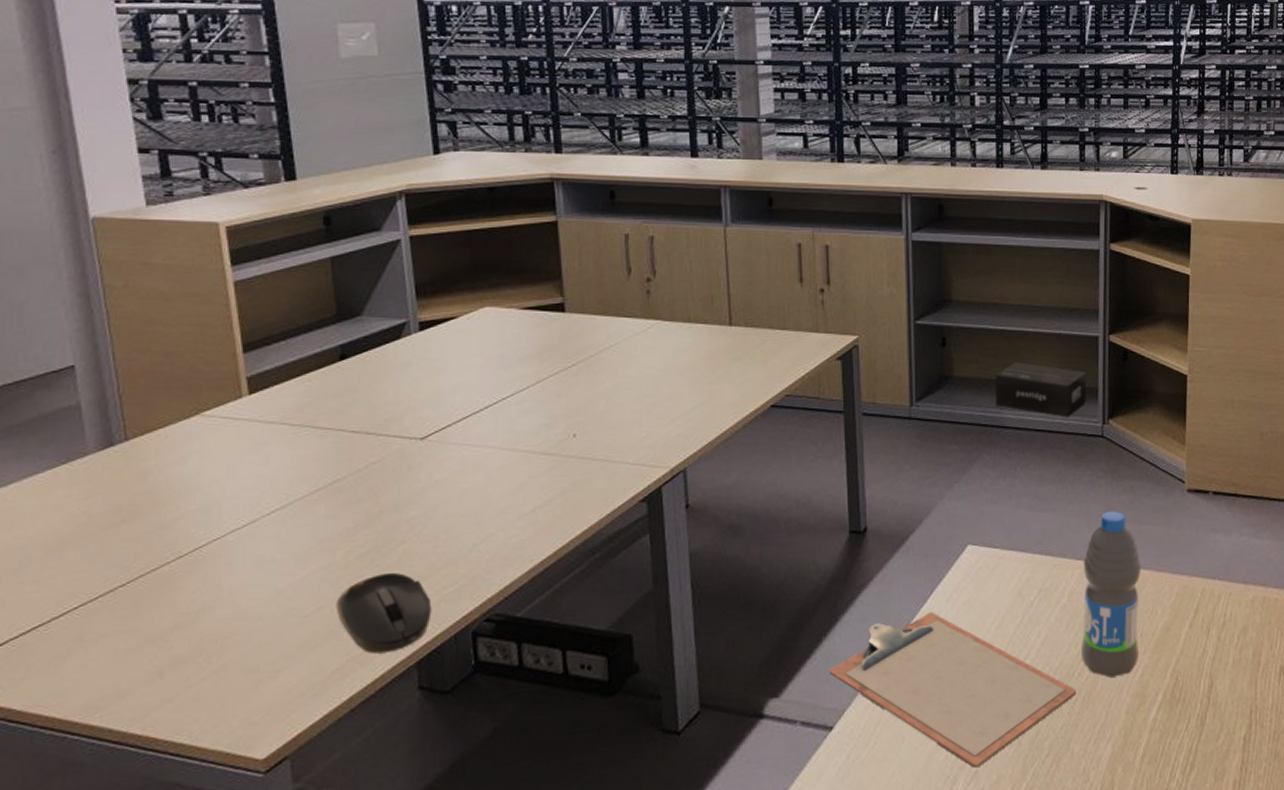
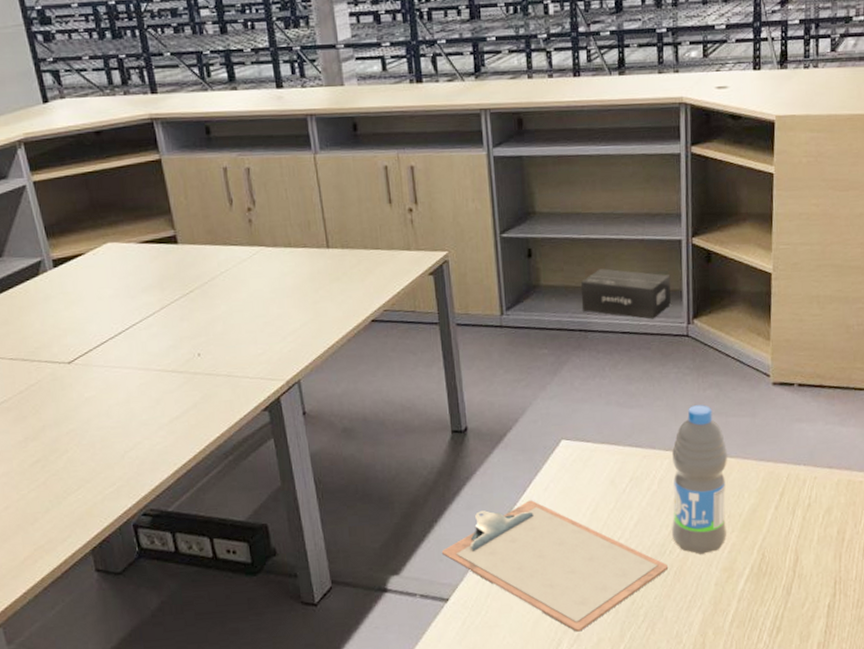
computer mouse: present [336,573,432,654] -> none [19,477,98,544]

